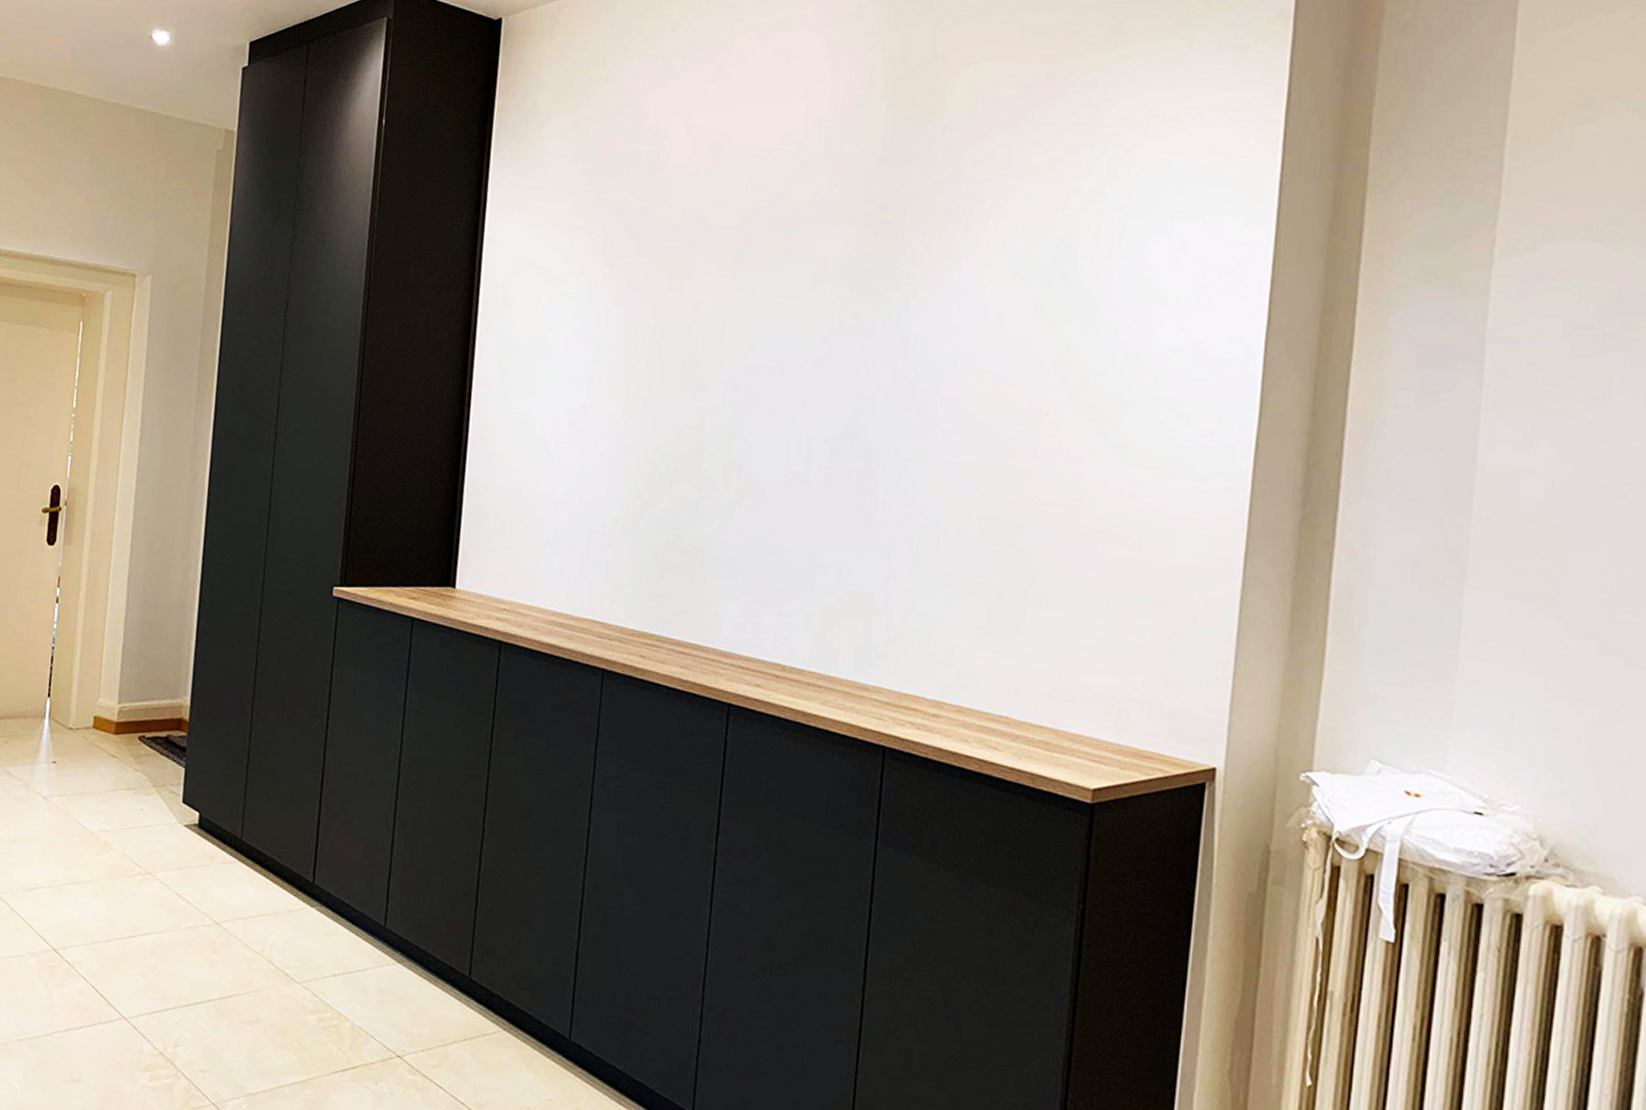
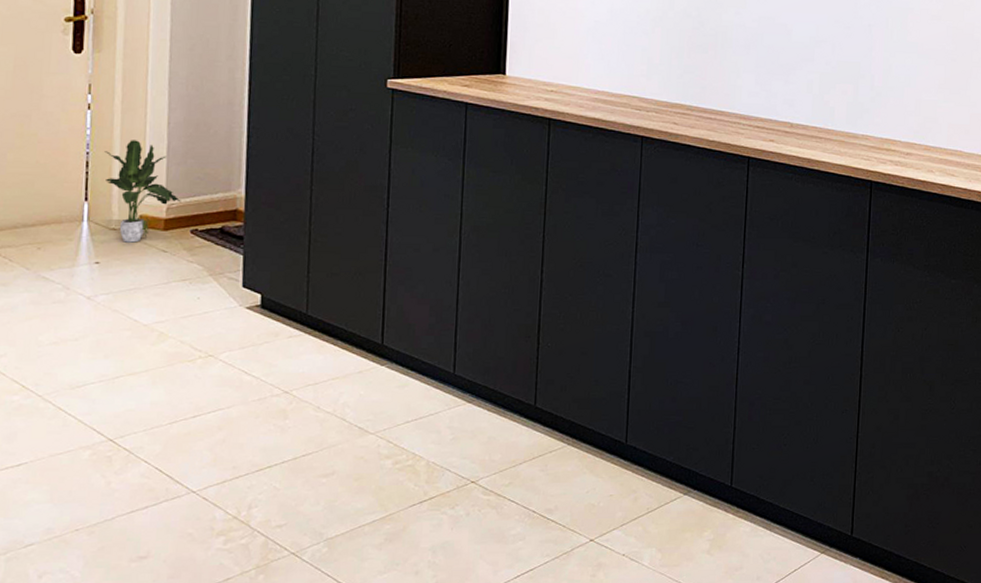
potted plant: none [67,637,132,745] -> present [105,140,181,243]

